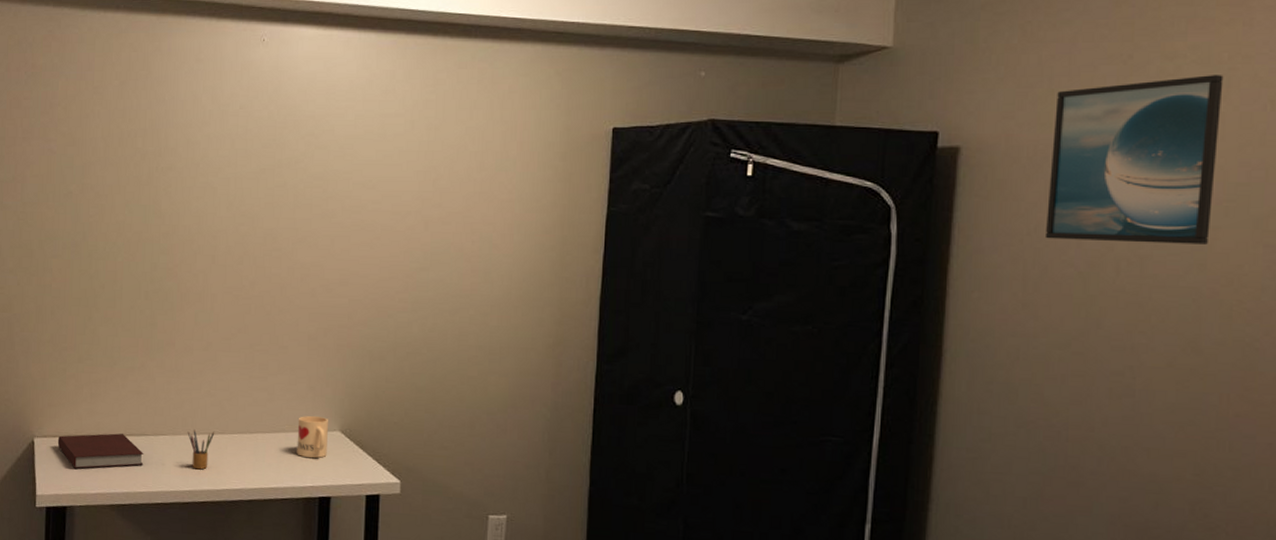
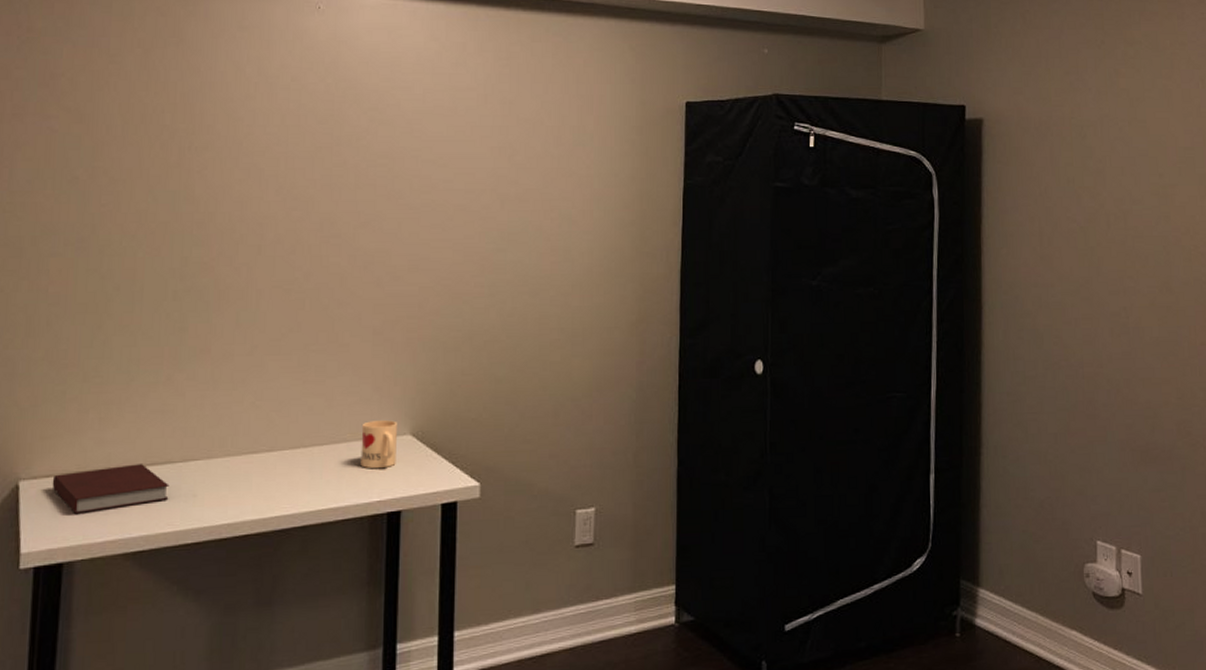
pencil box: present [187,429,215,470] -> none [226,449,261,497]
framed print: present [1044,75,1224,245] -> none [1052,58,1170,200]

